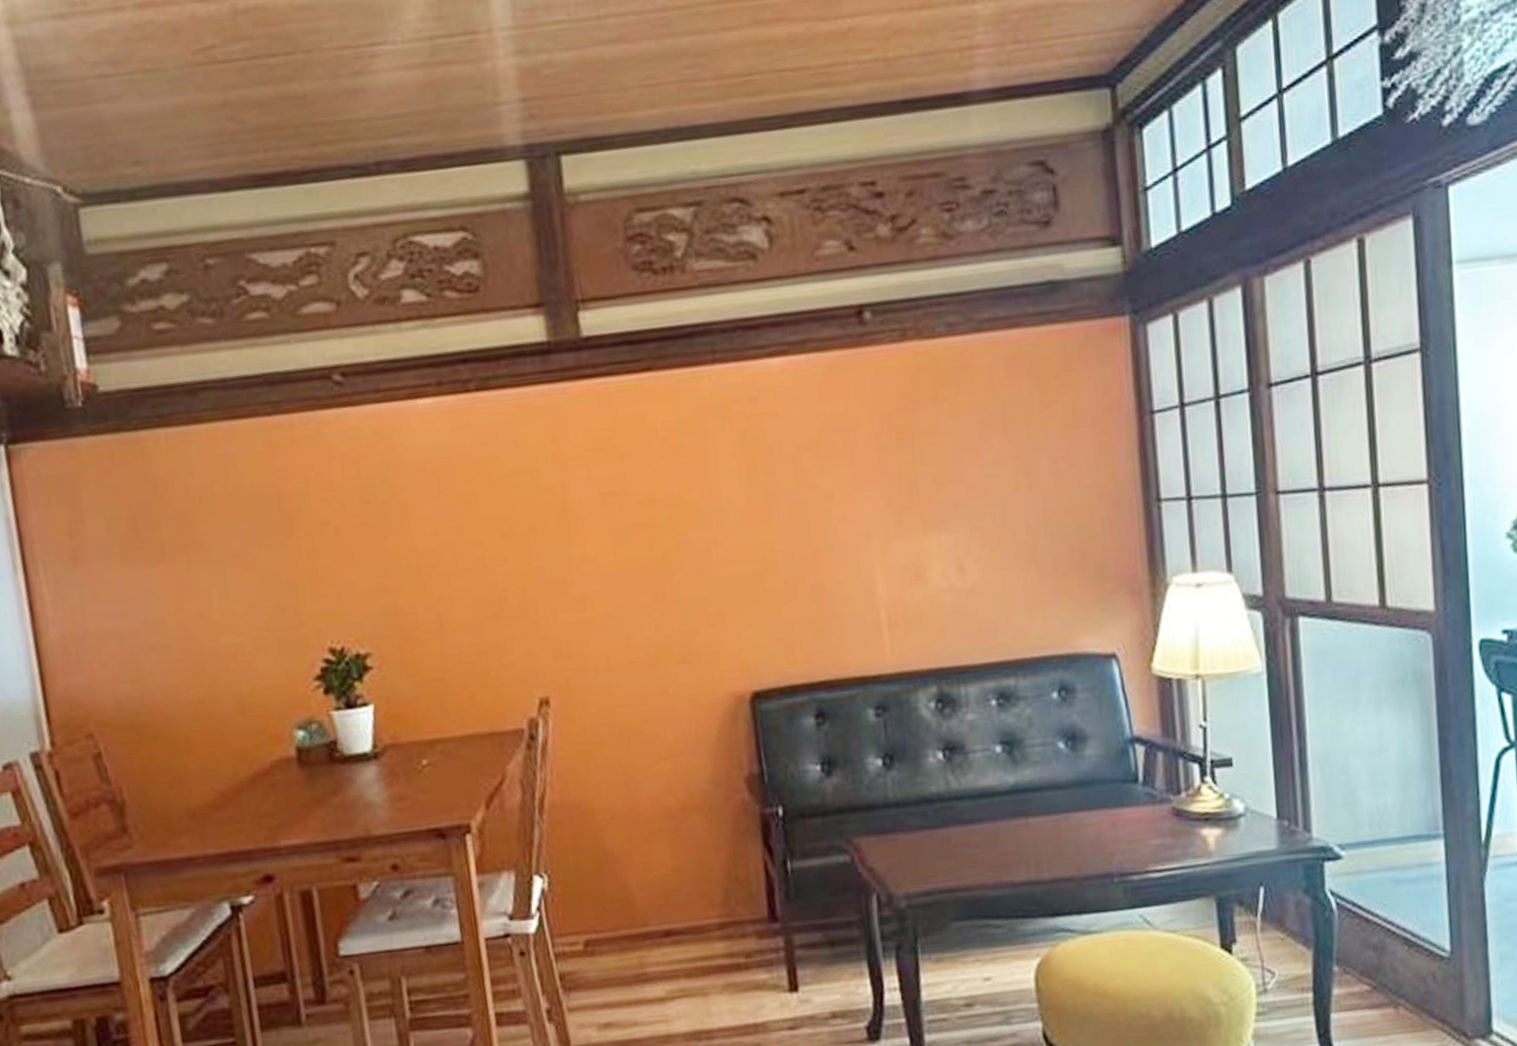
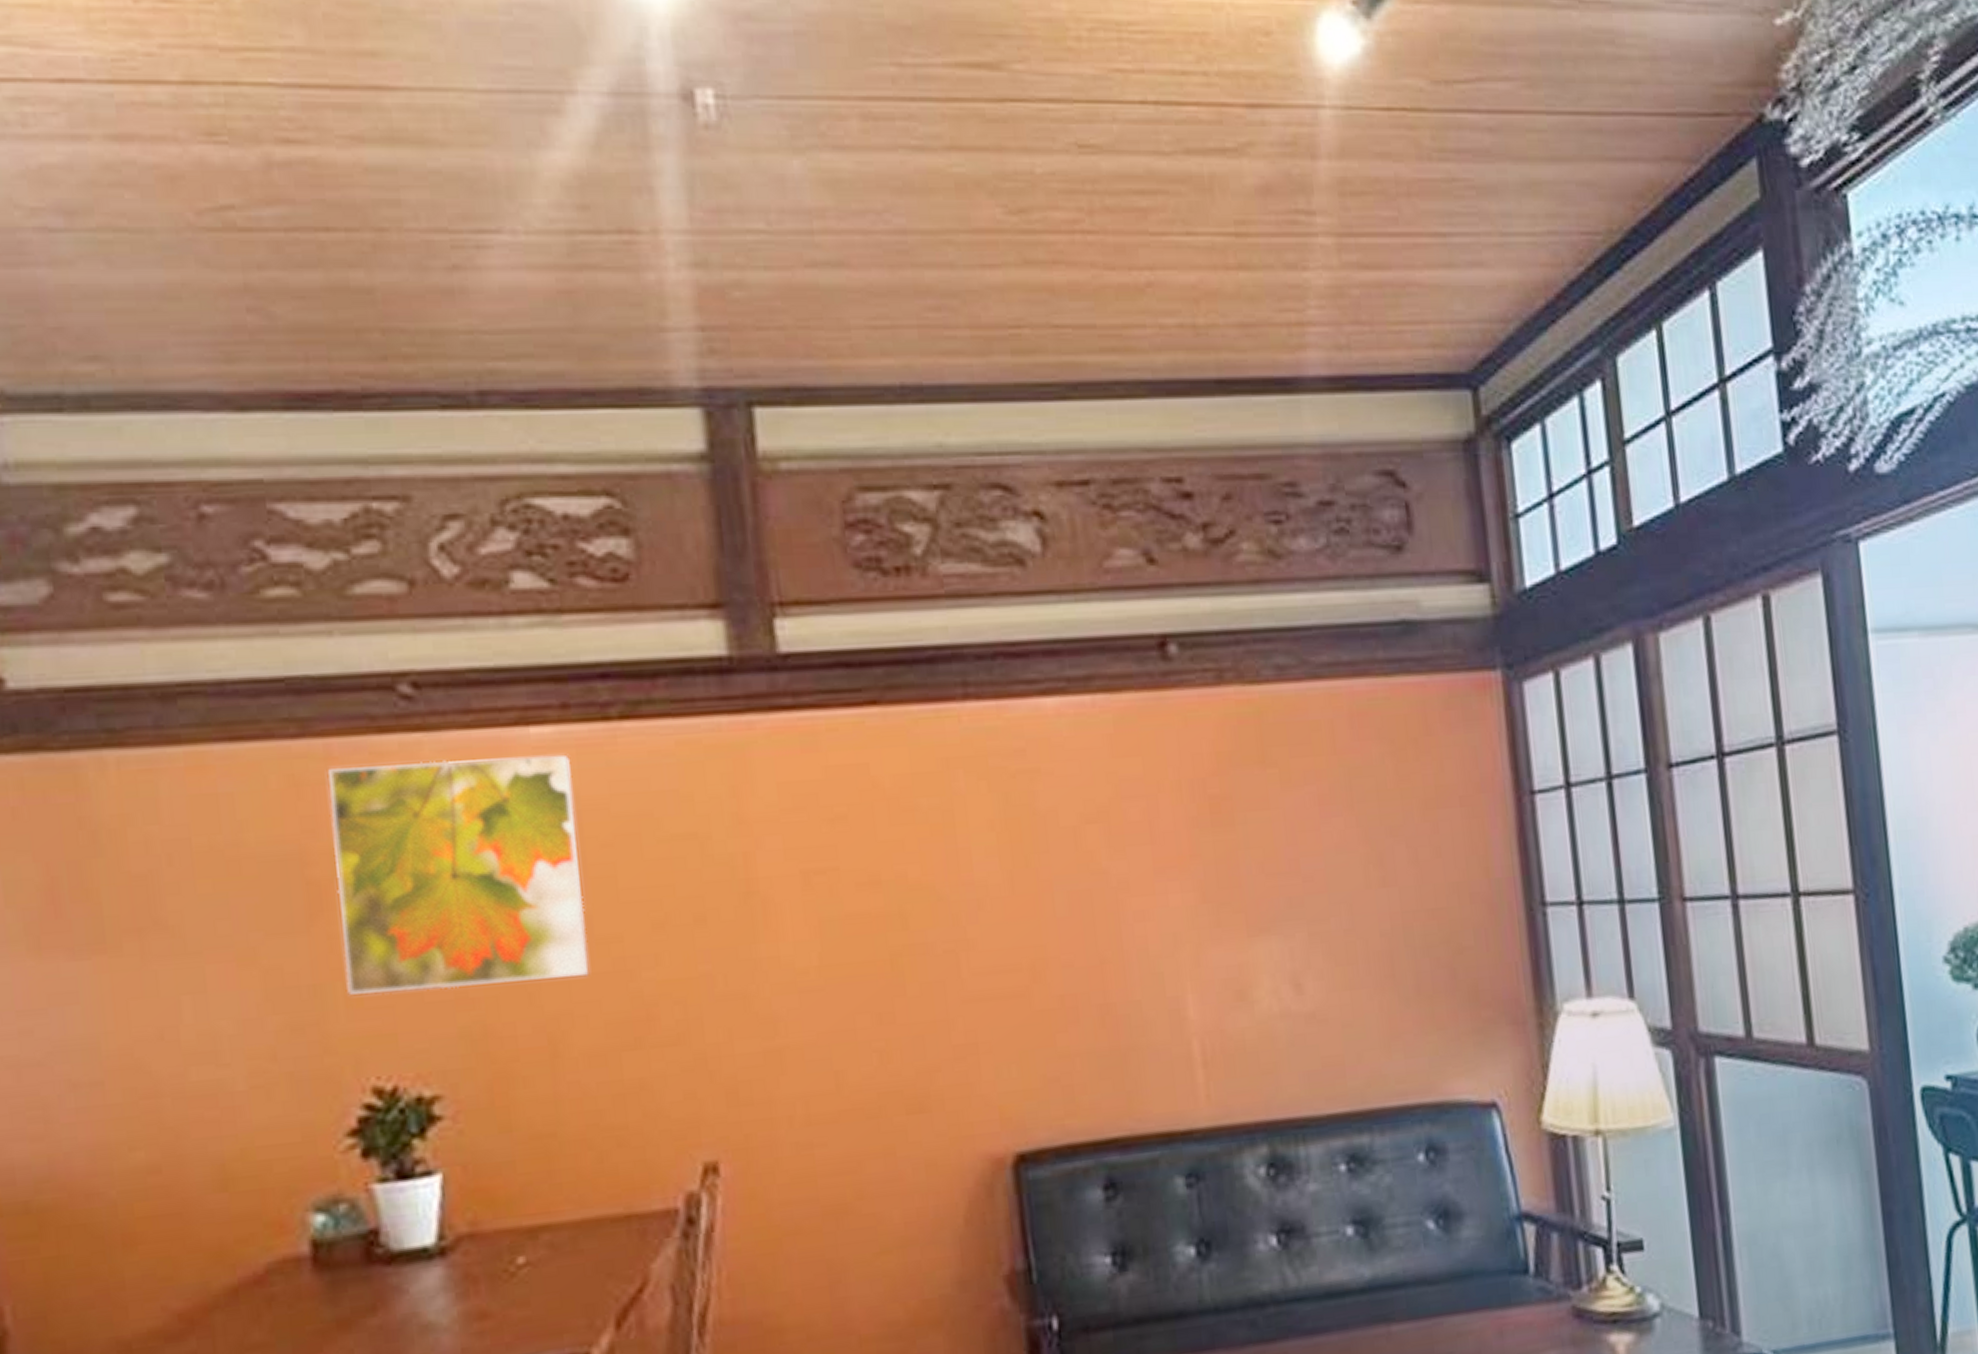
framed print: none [292,418,462,588] -> present [328,754,590,996]

